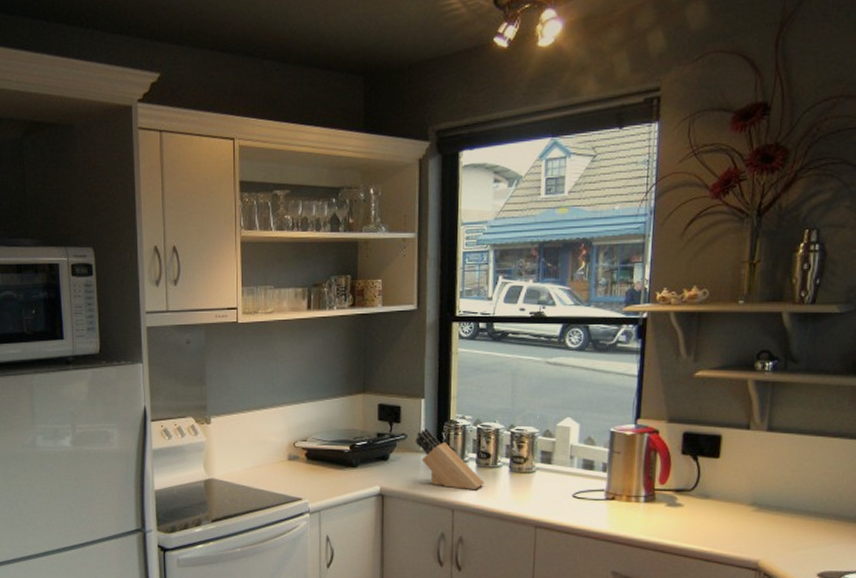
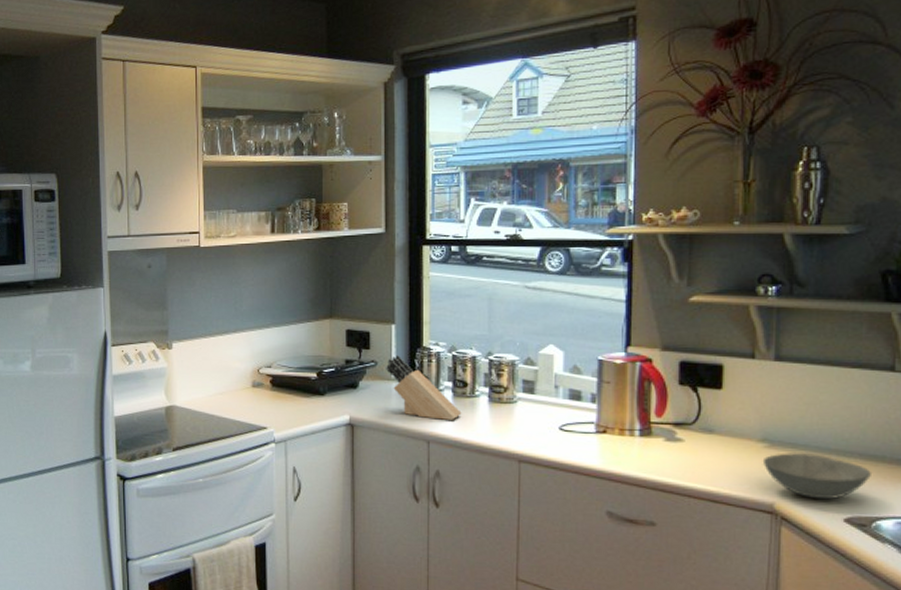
soup bowl: none [750,514,843,557] -> present [762,452,871,500]

